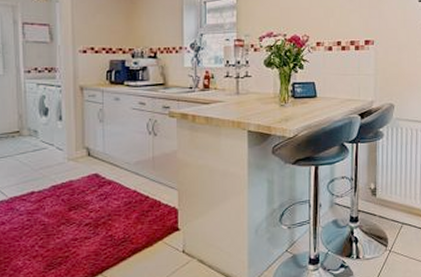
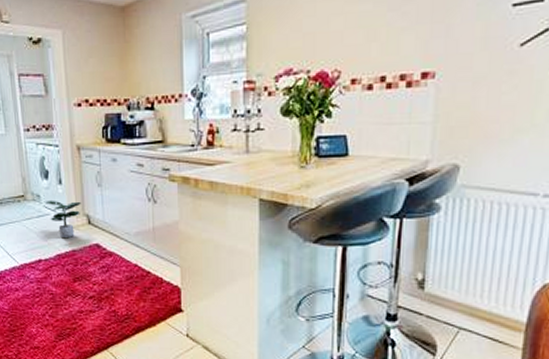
potted plant: none [41,135,81,169] -> present [44,200,81,237]

